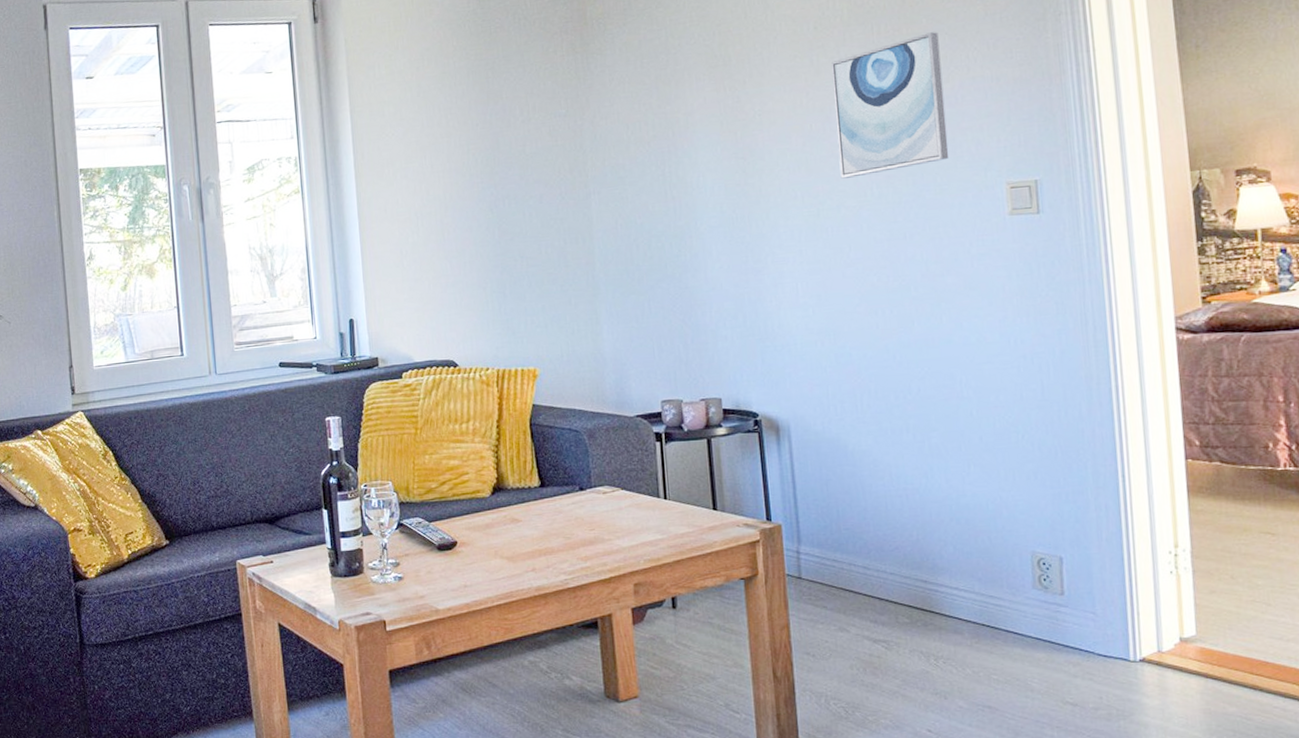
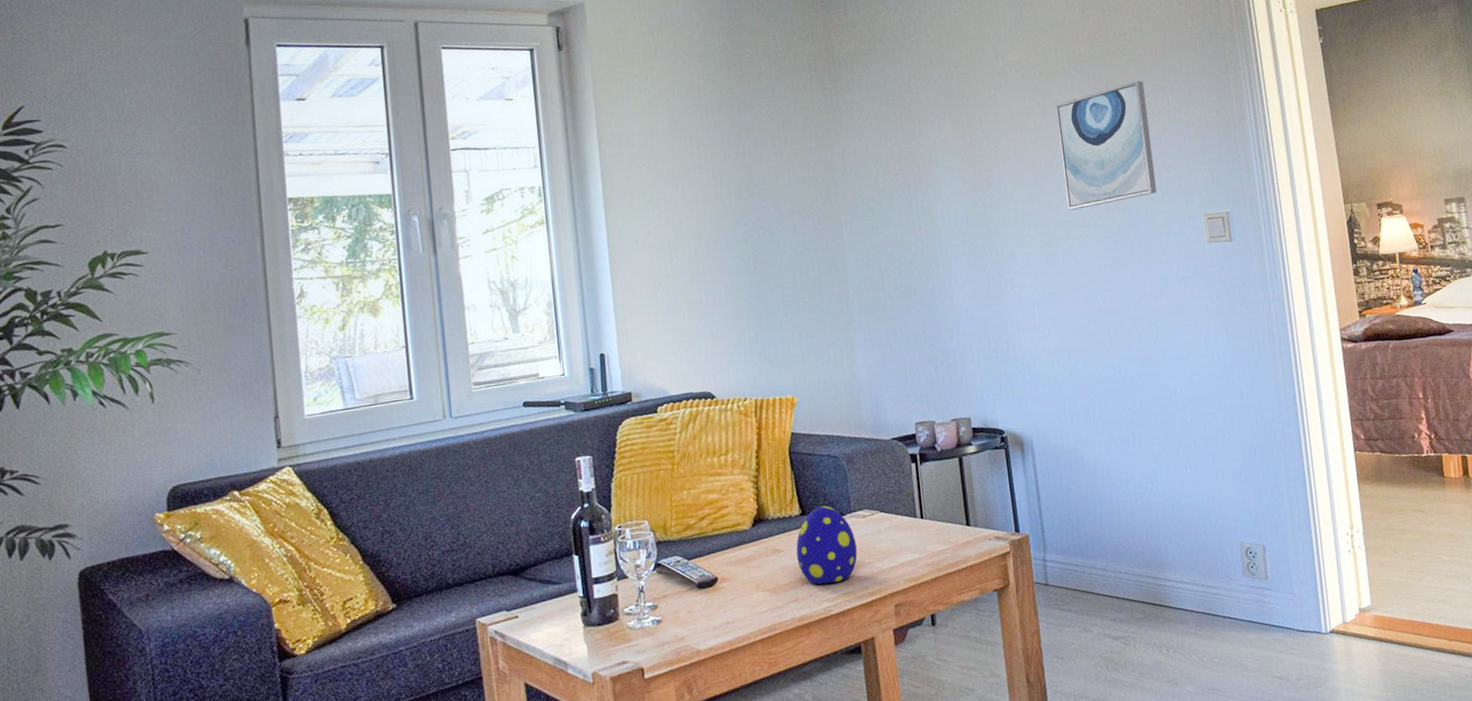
decorative egg: none [534,479,597,557] -> present [796,506,858,585]

